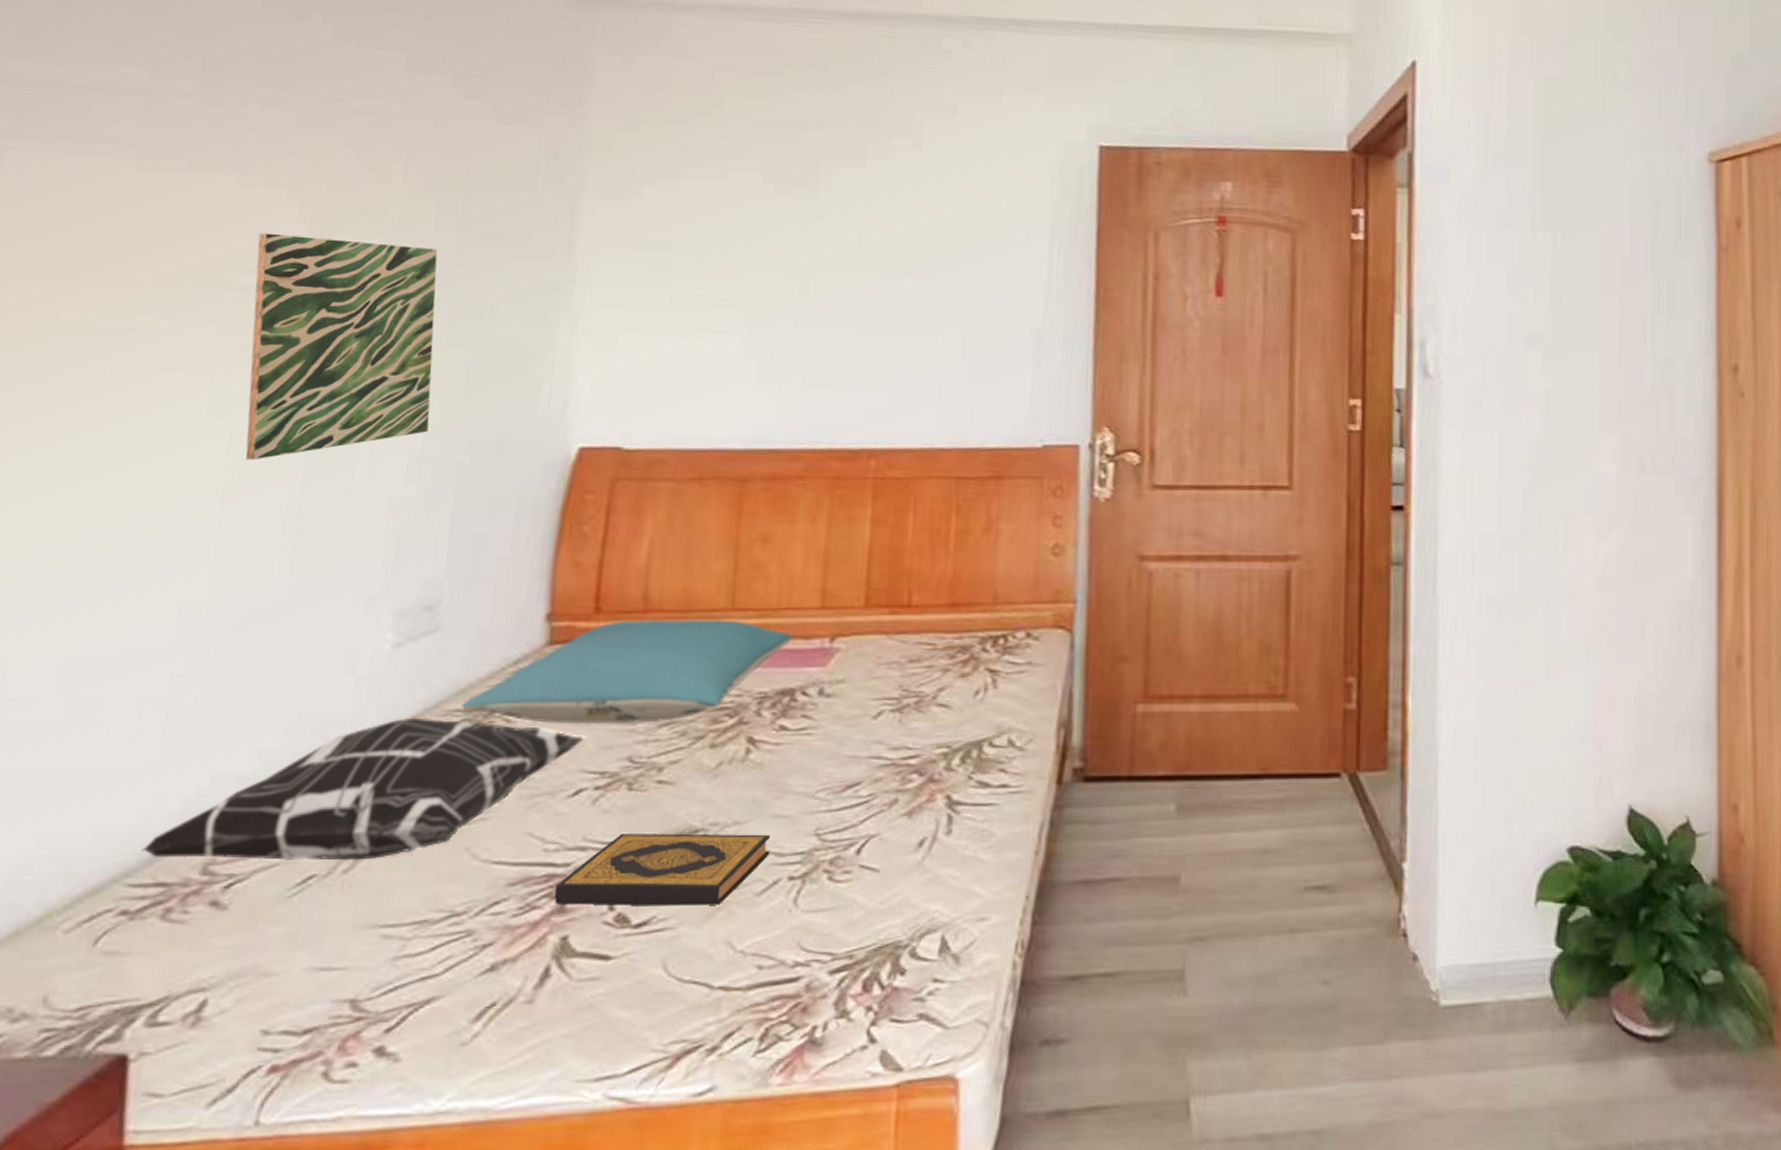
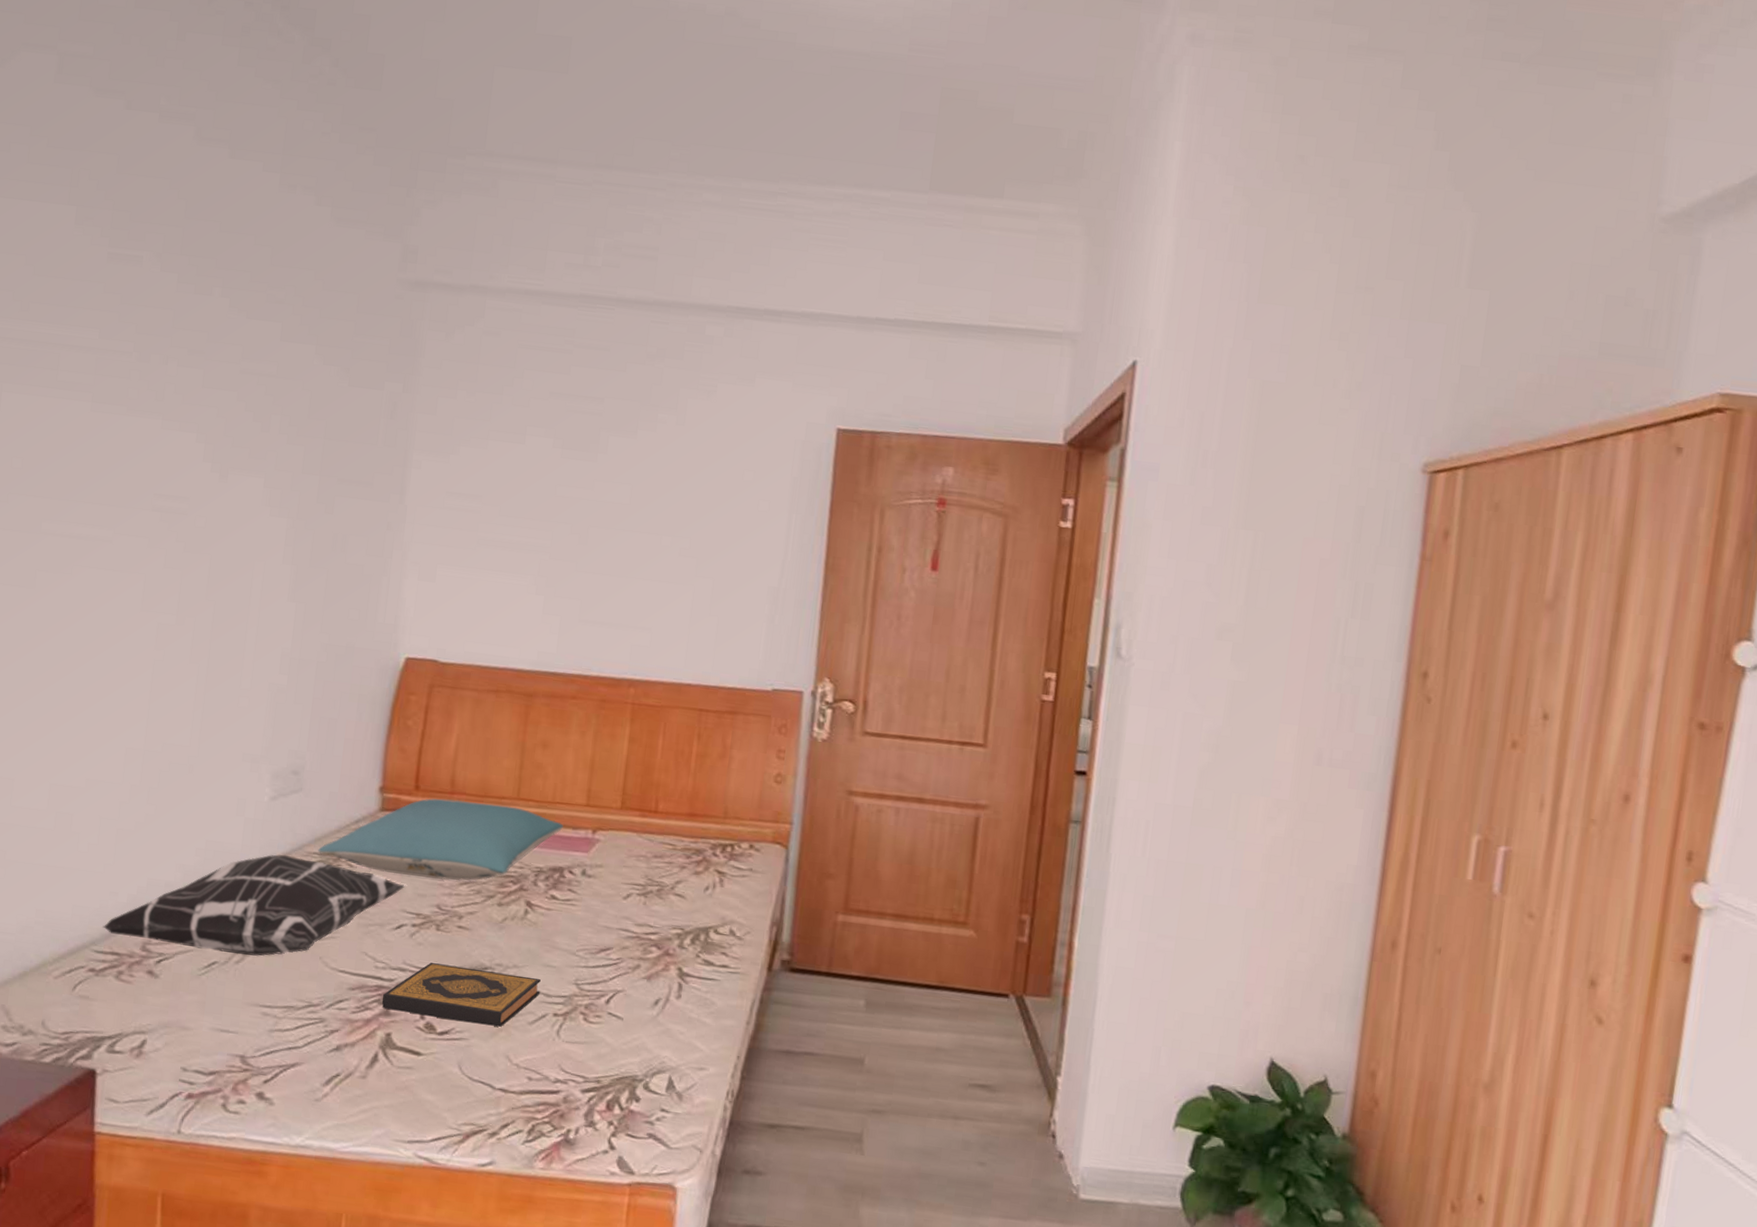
wall art: present [245,232,438,461] -> none [168,467,304,647]

